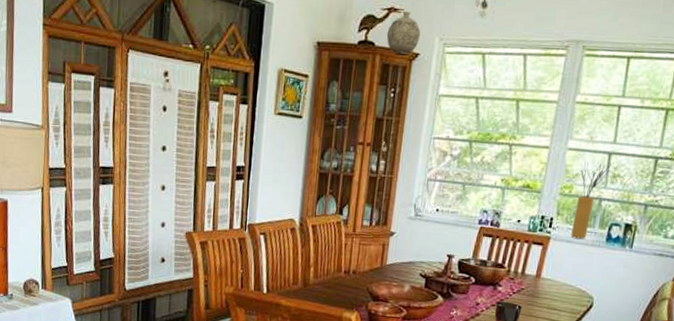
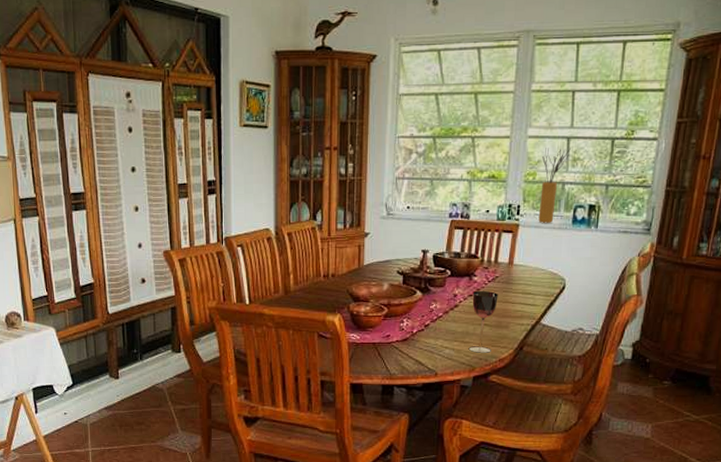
decorative vase: present [386,12,421,55] -> none [343,15,376,58]

